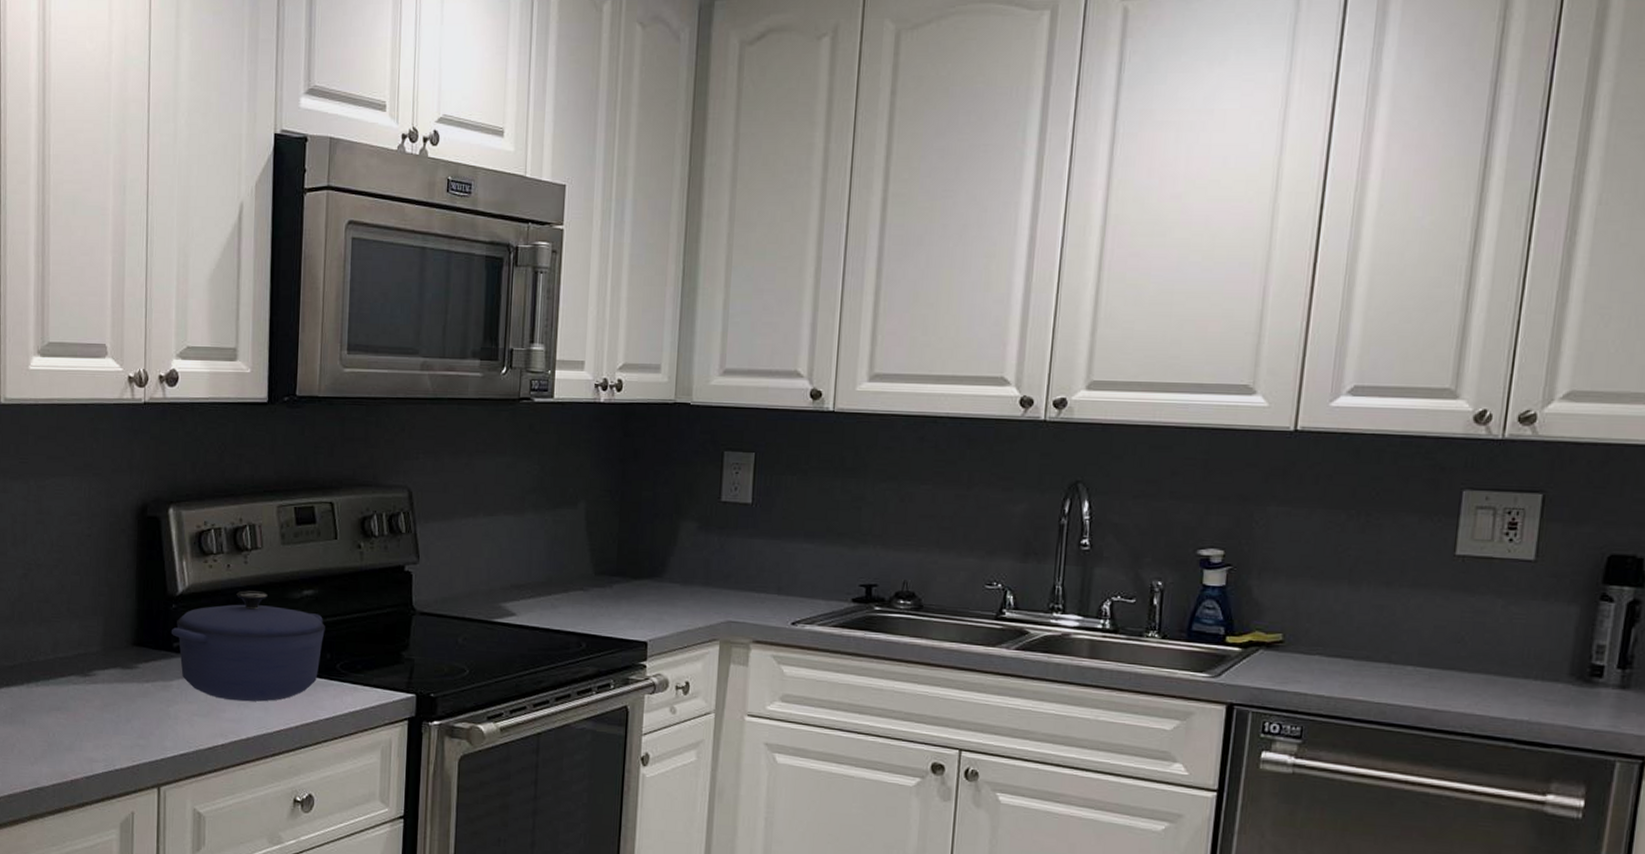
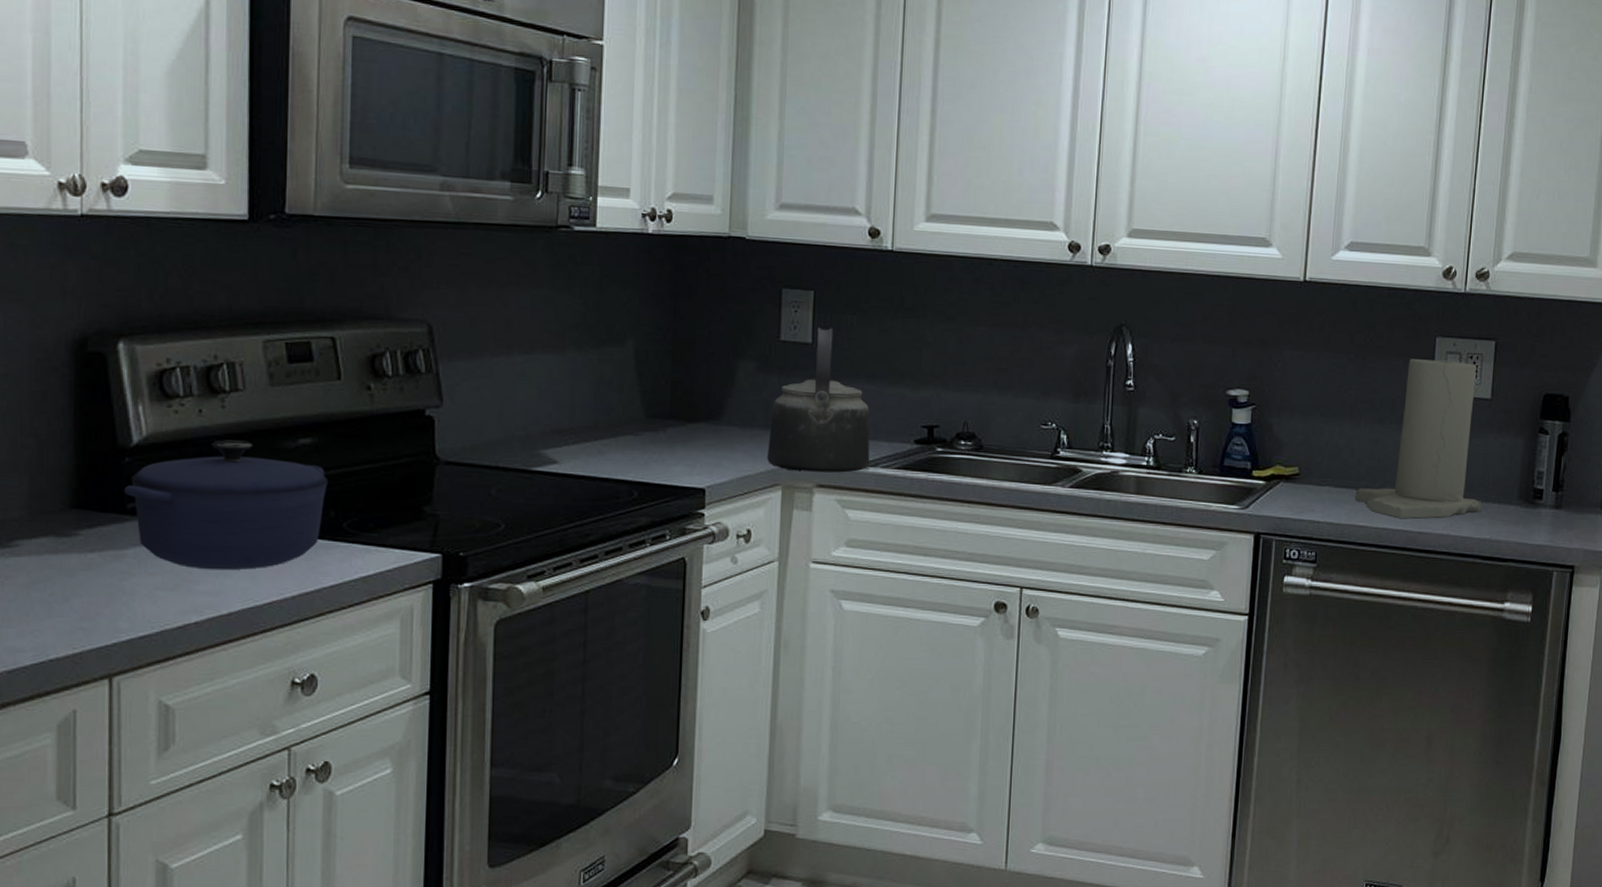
kettle: none [706,488,807,630] -> present [767,327,870,473]
paper towel: none [1352,515,1520,696] -> present [1355,359,1482,520]

